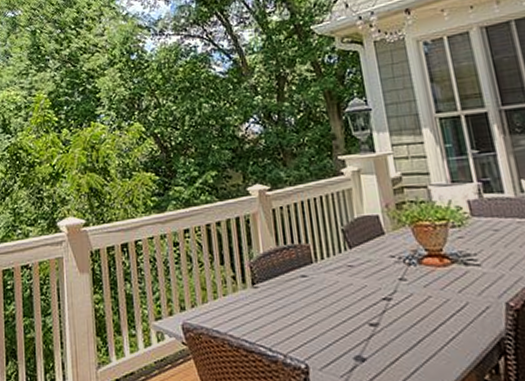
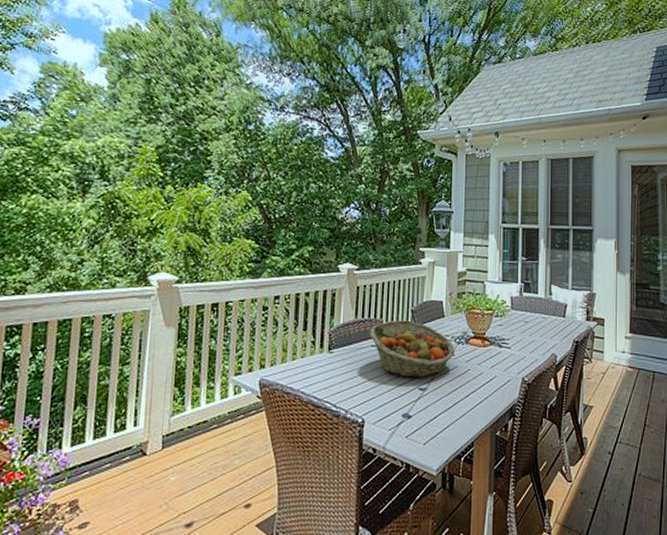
fruit basket: none [296,242,407,312] -> present [369,320,455,378]

